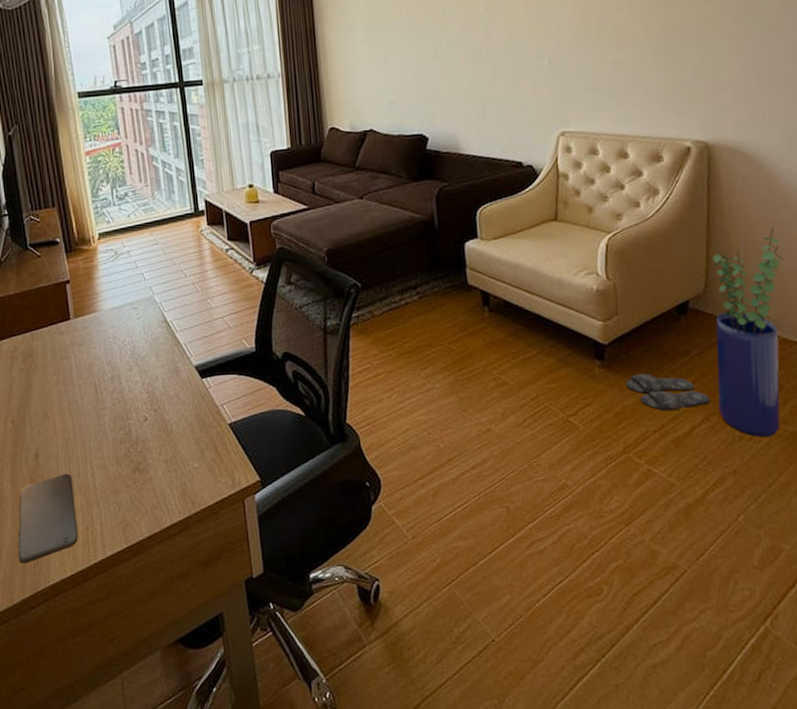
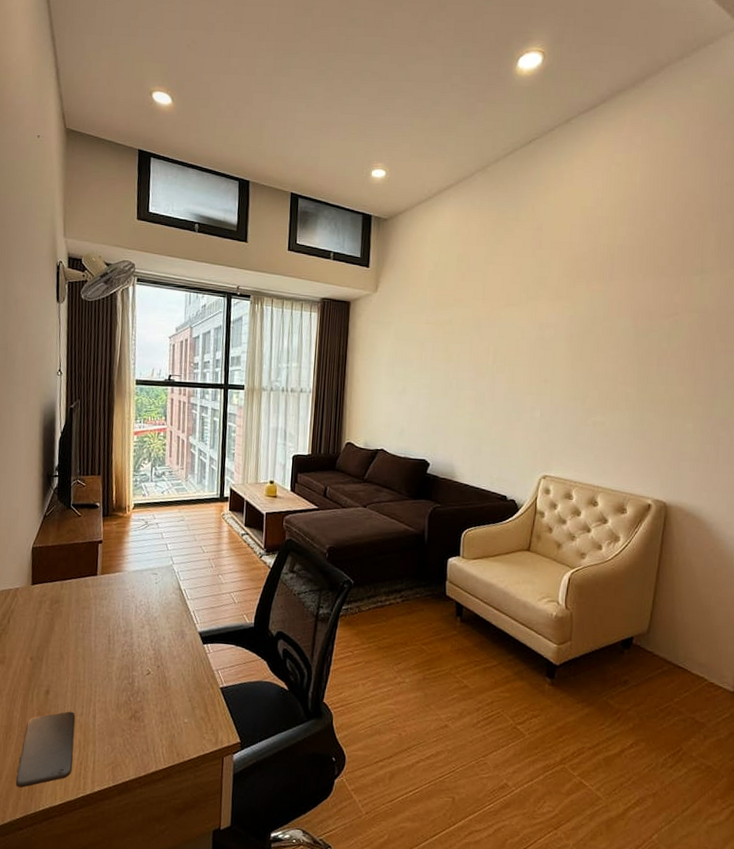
slippers: present [626,373,710,411] -> none [571,695,641,732]
vase: present [712,226,784,438] -> none [647,583,719,768]

